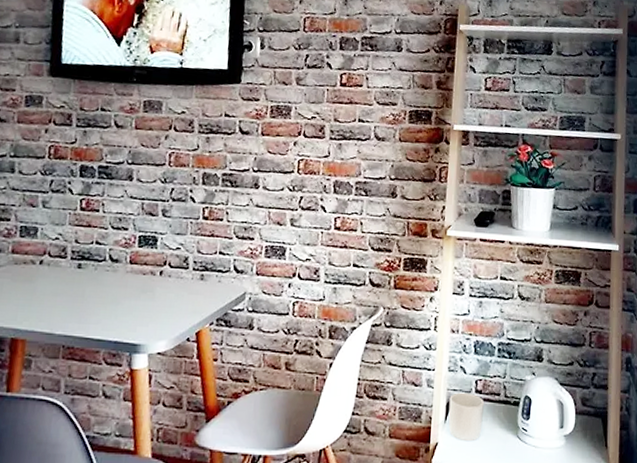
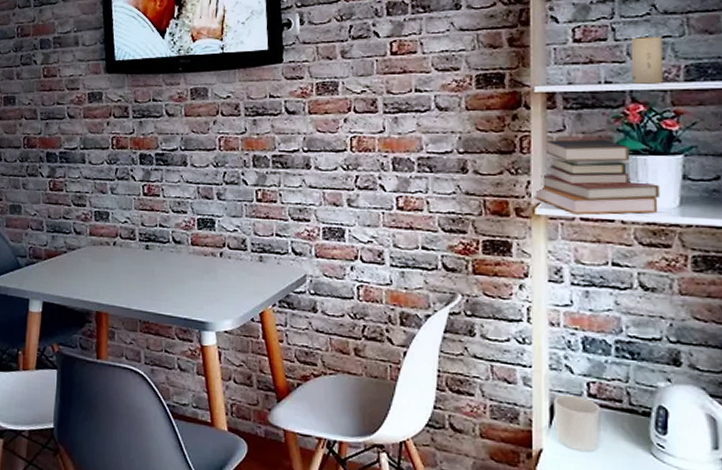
books: none [447,171,537,236] -> present [534,139,660,215]
candle: none [523,91,546,131] -> present [630,36,664,84]

